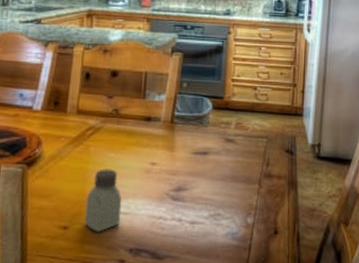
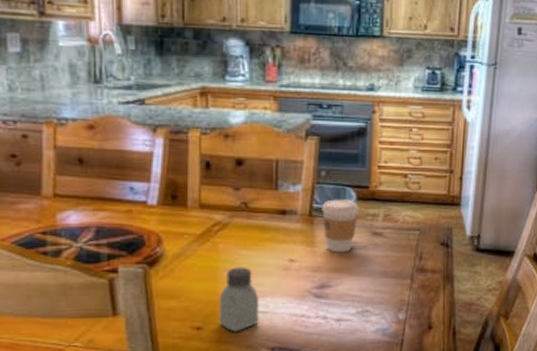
coffee cup: none [182,108,214,158] -> present [322,199,359,253]

